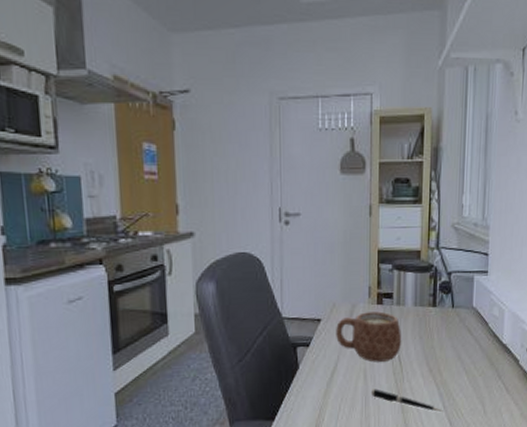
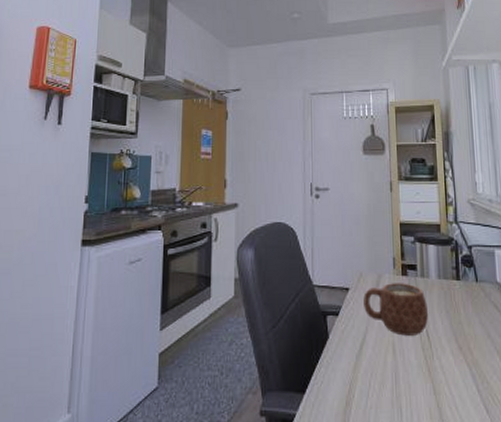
pen: present [370,389,443,413] -> none [400,365,478,397]

